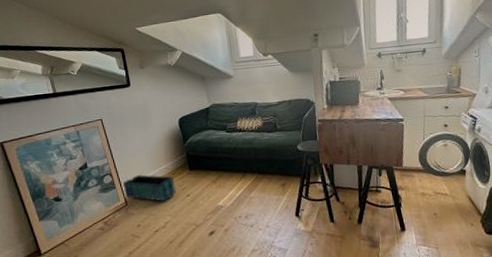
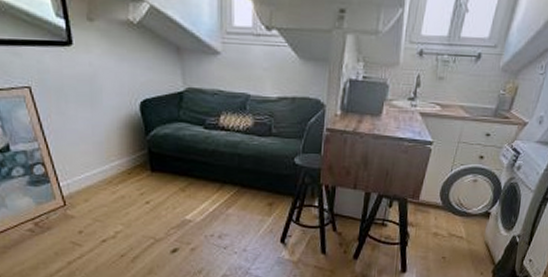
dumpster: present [122,174,176,202] -> none [59,169,131,206]

